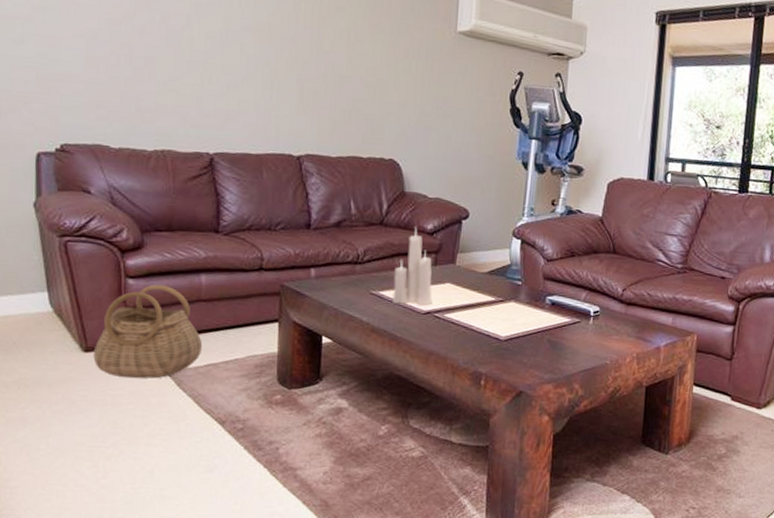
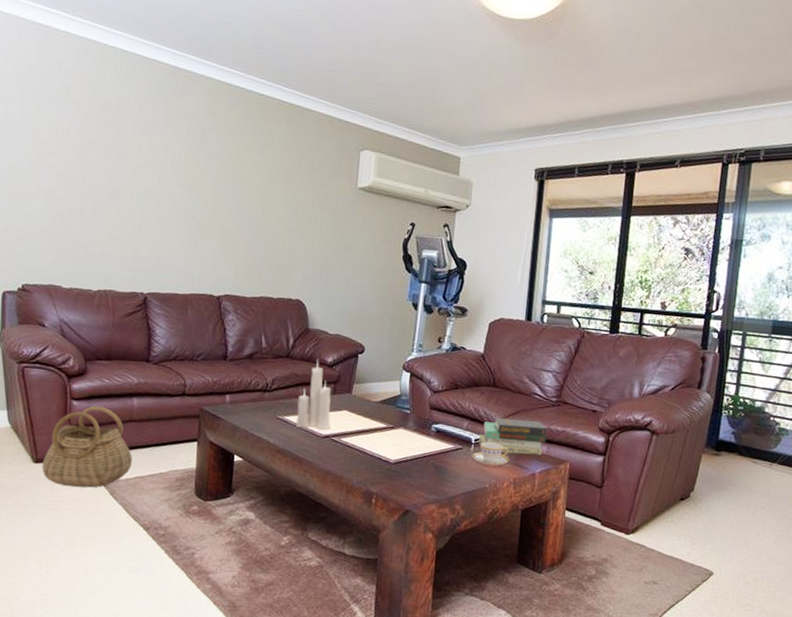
teacup: none [591,314,632,342] -> present [472,442,509,467]
books: none [597,287,672,327] -> present [478,418,547,455]

